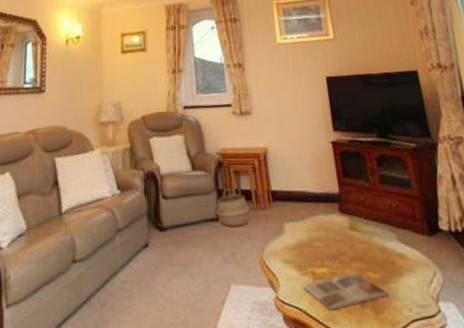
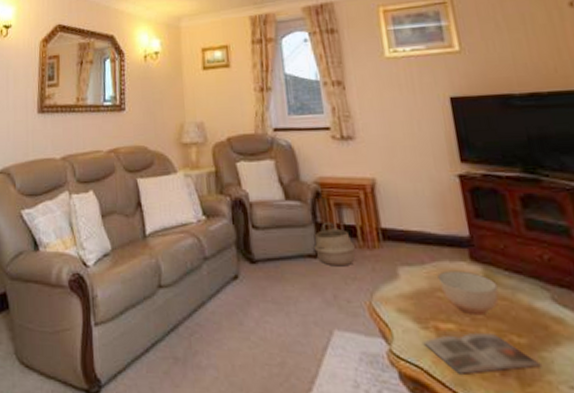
bowl: none [315,222,360,259] -> present [437,270,499,316]

